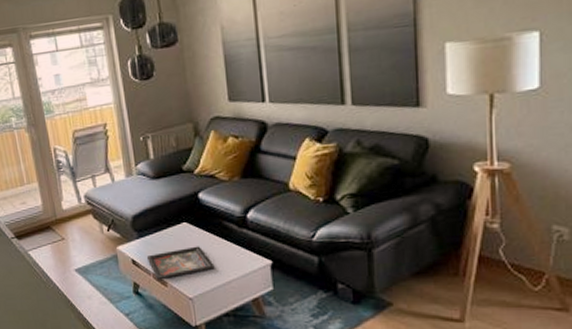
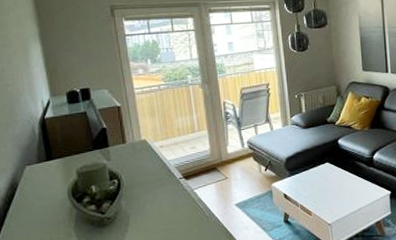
decorative tray: present [146,246,215,280] -> none [296,181,349,210]

